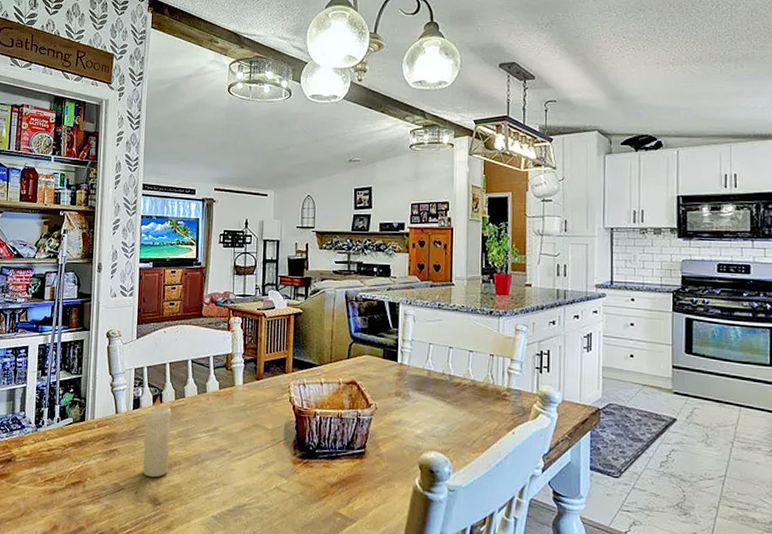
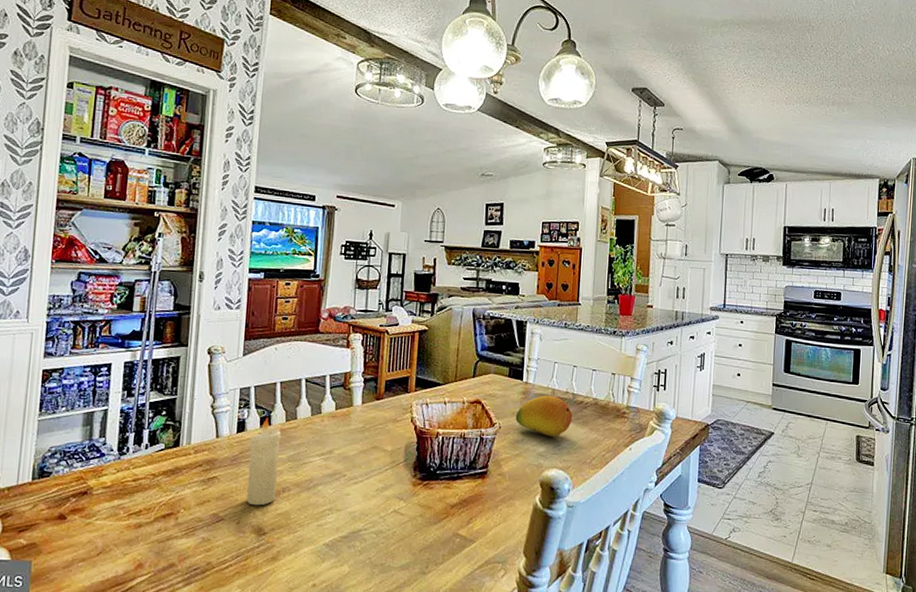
fruit: none [391,376,450,419] -> present [515,395,573,437]

